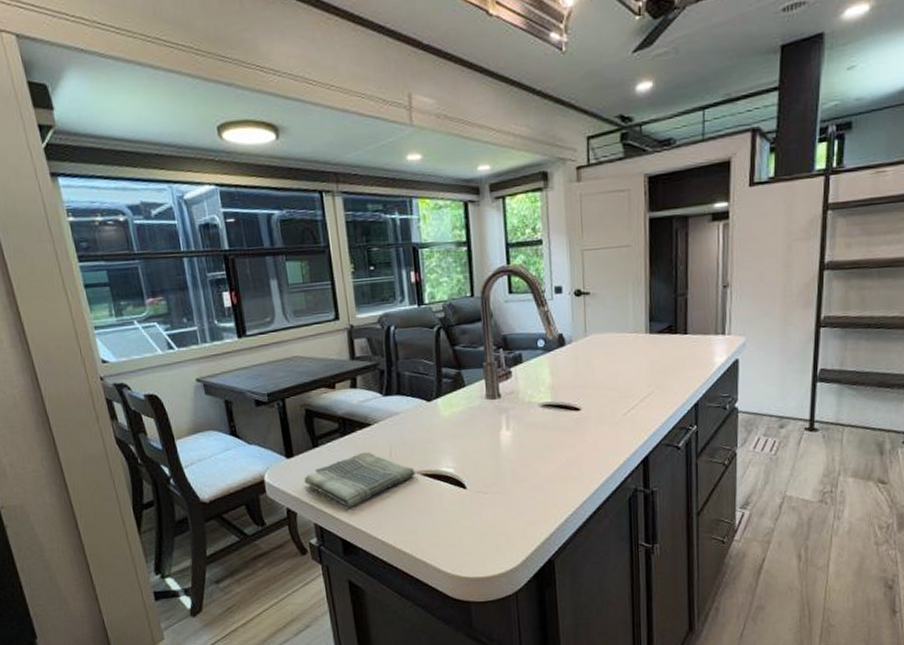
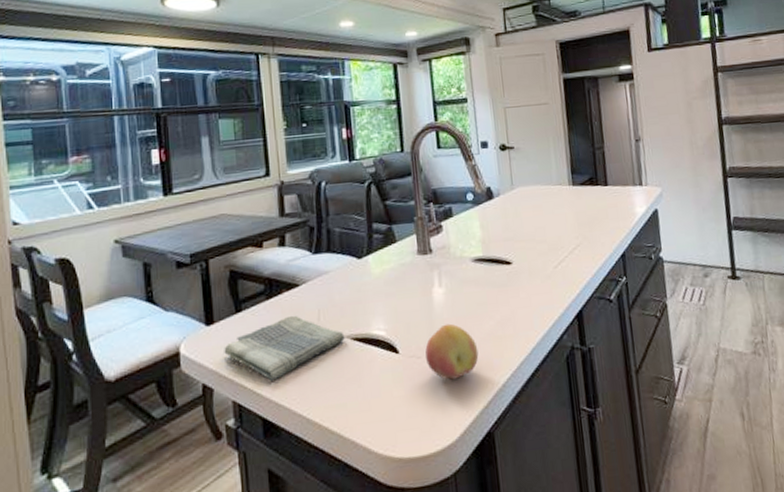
fruit: none [492,464,543,514] -> present [425,323,479,380]

